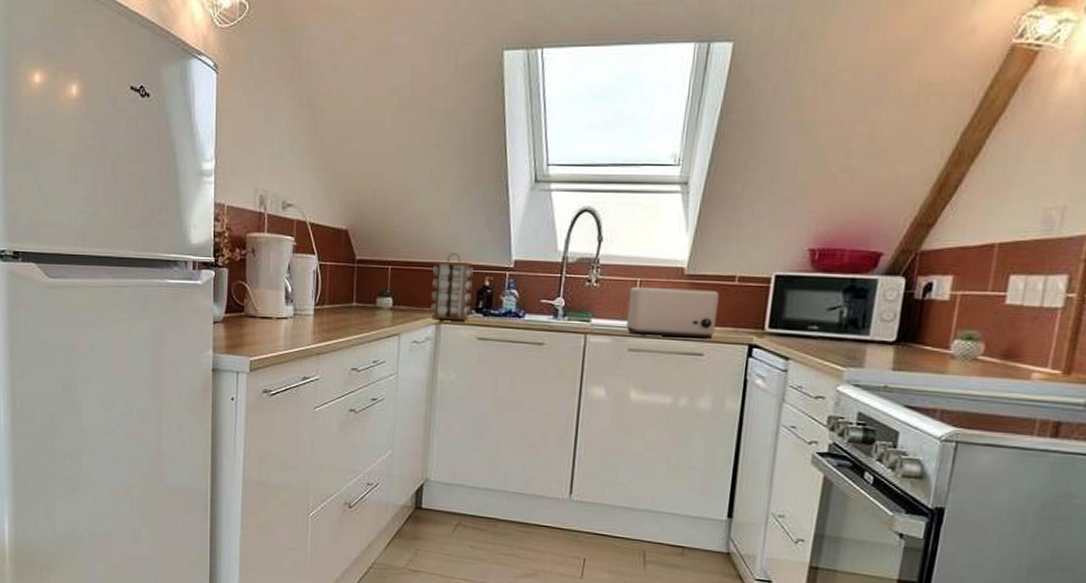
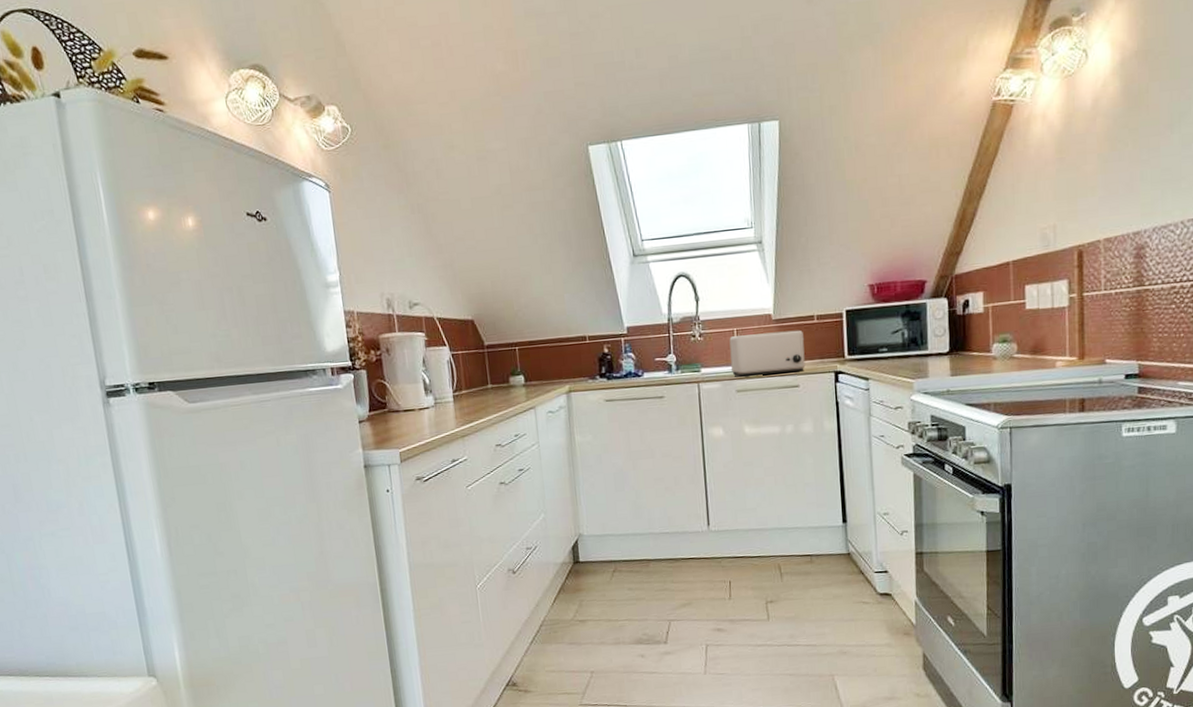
spice rack: present [430,252,474,321] -> none [555,327,596,390]

